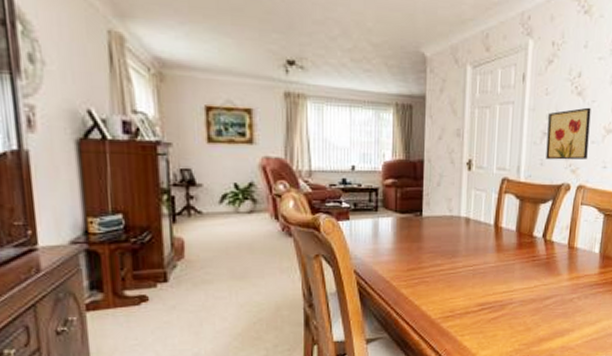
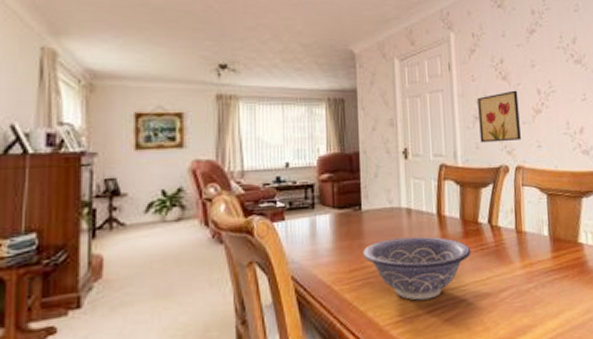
decorative bowl: none [421,244,523,300] -> present [363,236,471,301]

